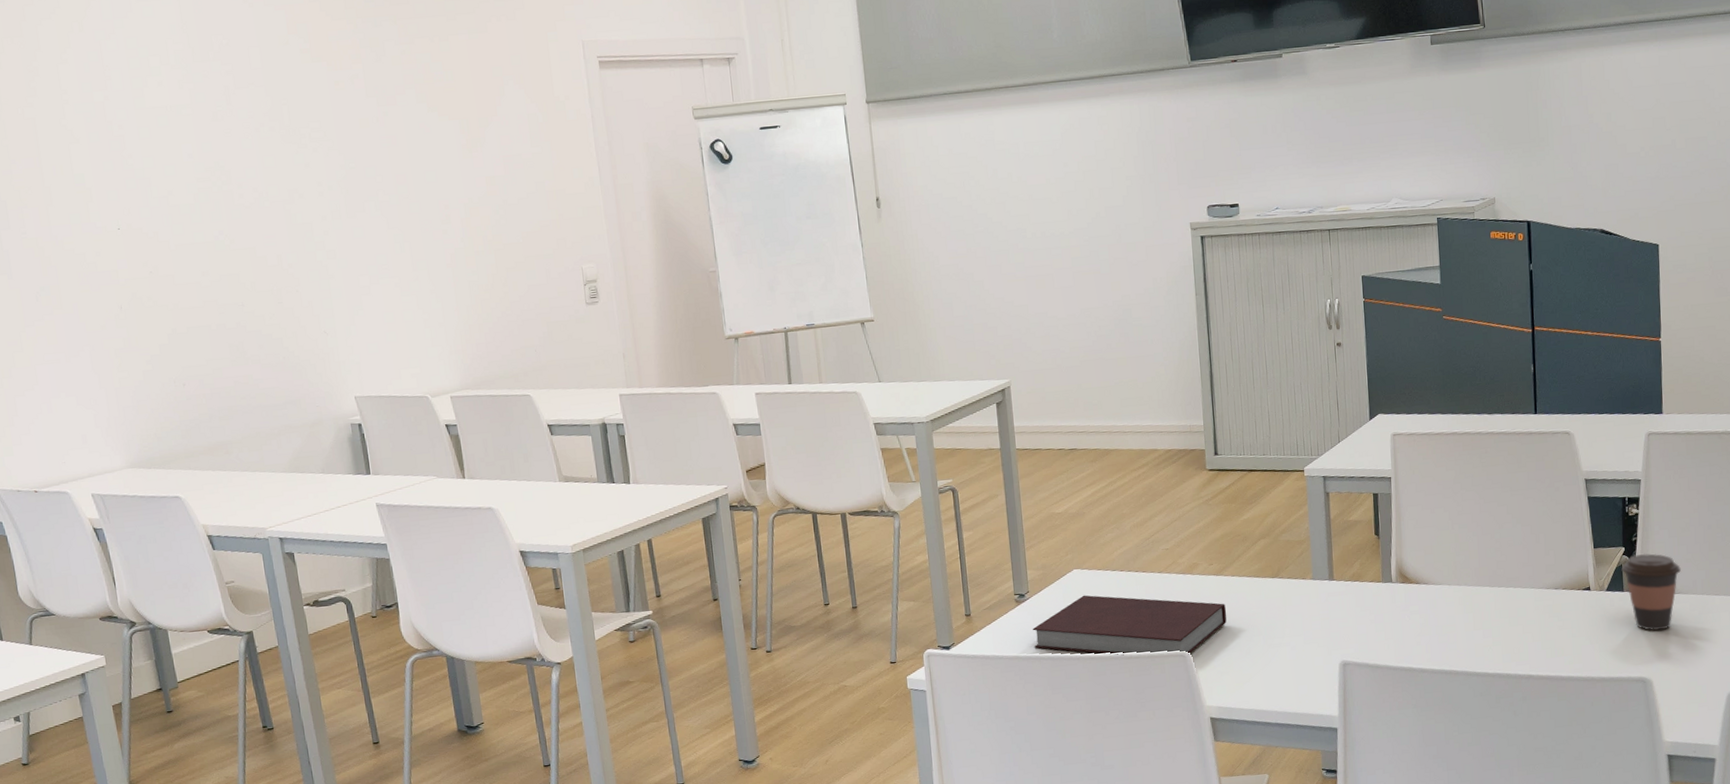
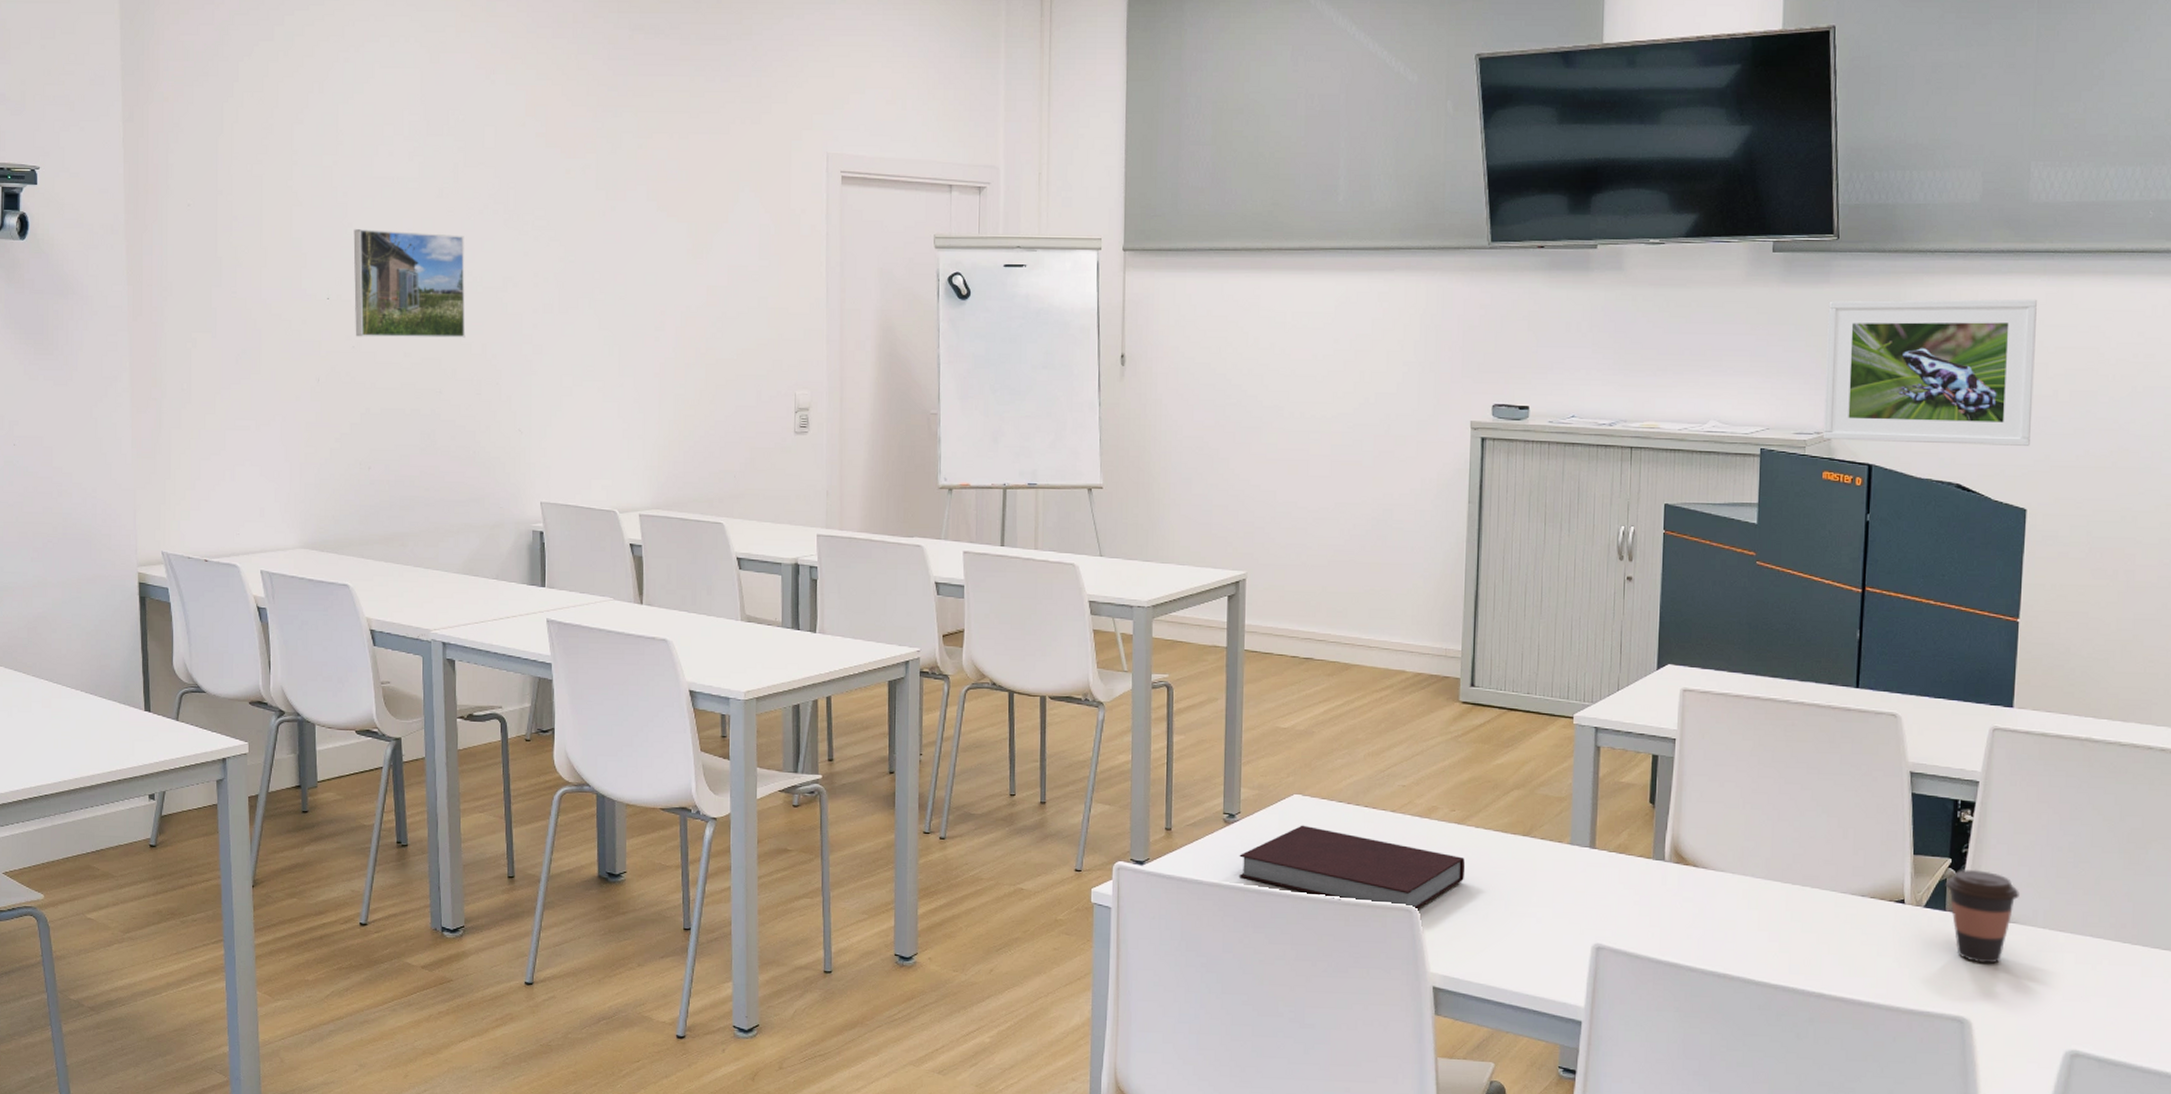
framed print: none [134,155,260,263] -> present [353,229,466,338]
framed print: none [1482,62,1657,204] -> present [1822,298,2037,446]

